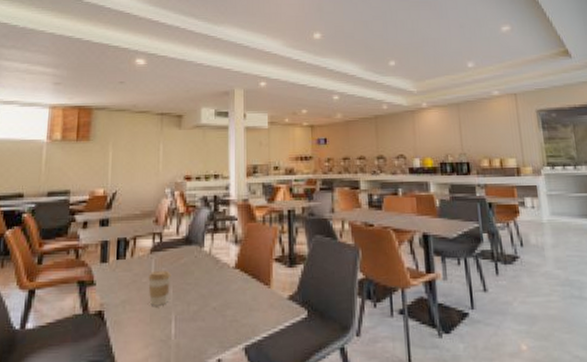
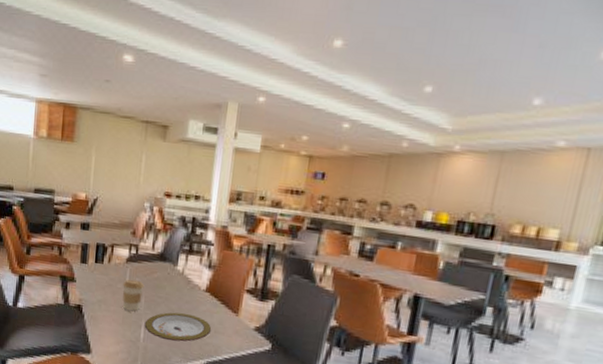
plate: none [175,297,246,330] -> present [144,312,212,342]

